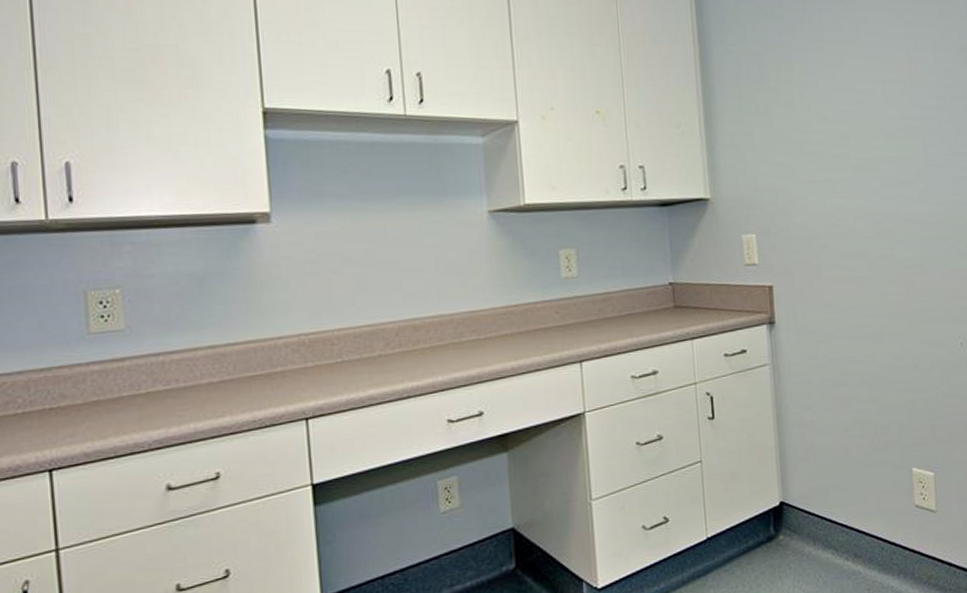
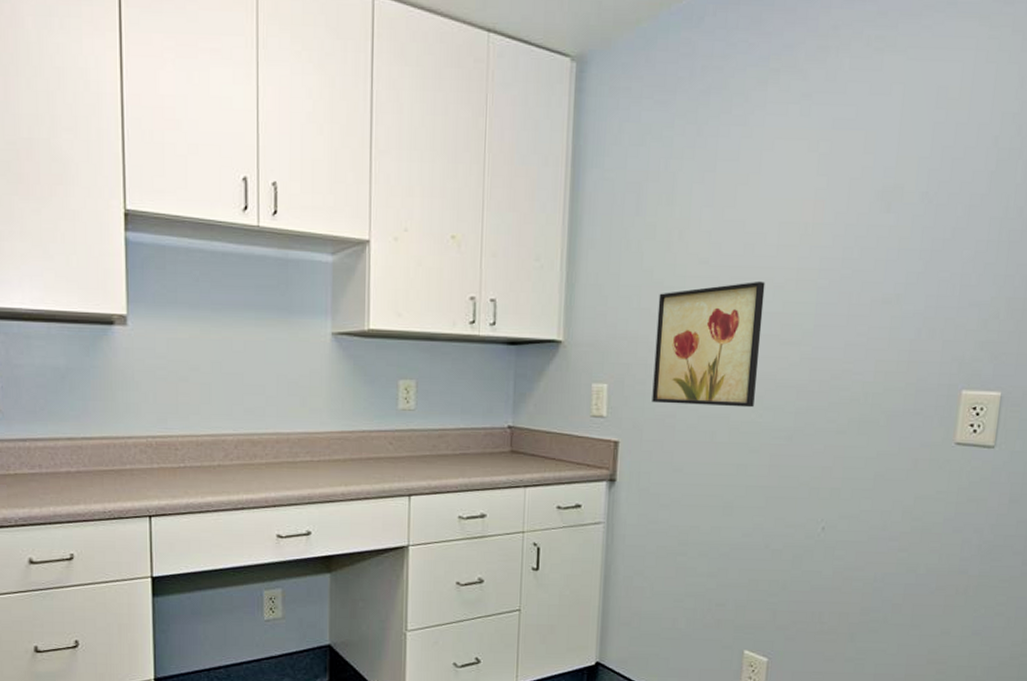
wall art: none [790,131,886,247] -> present [652,281,766,408]

